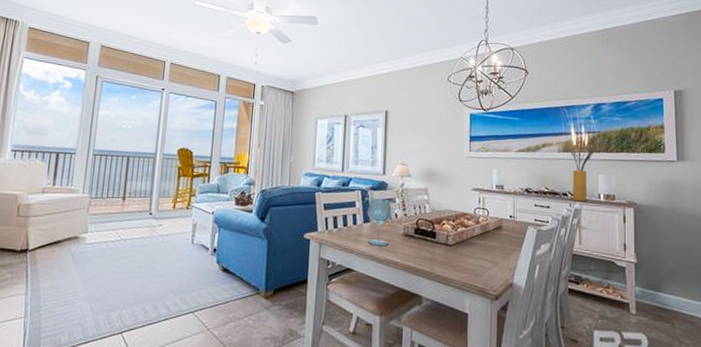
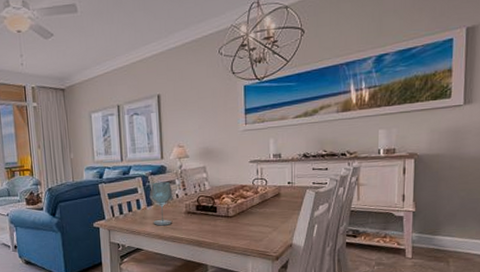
vase: present [571,145,599,202] -> none [350,101,380,160]

